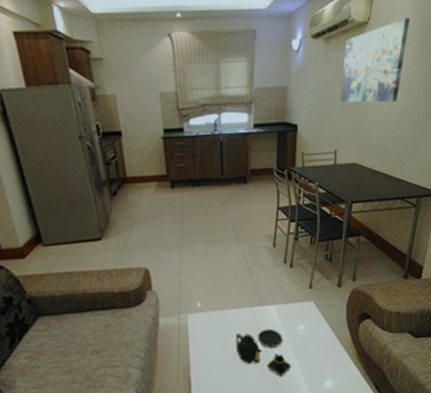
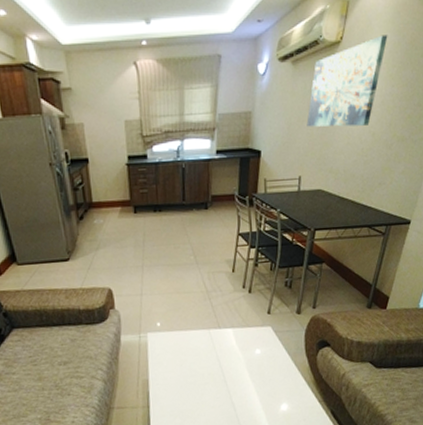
teapot: present [235,328,291,378] -> none [193,350,247,398]

